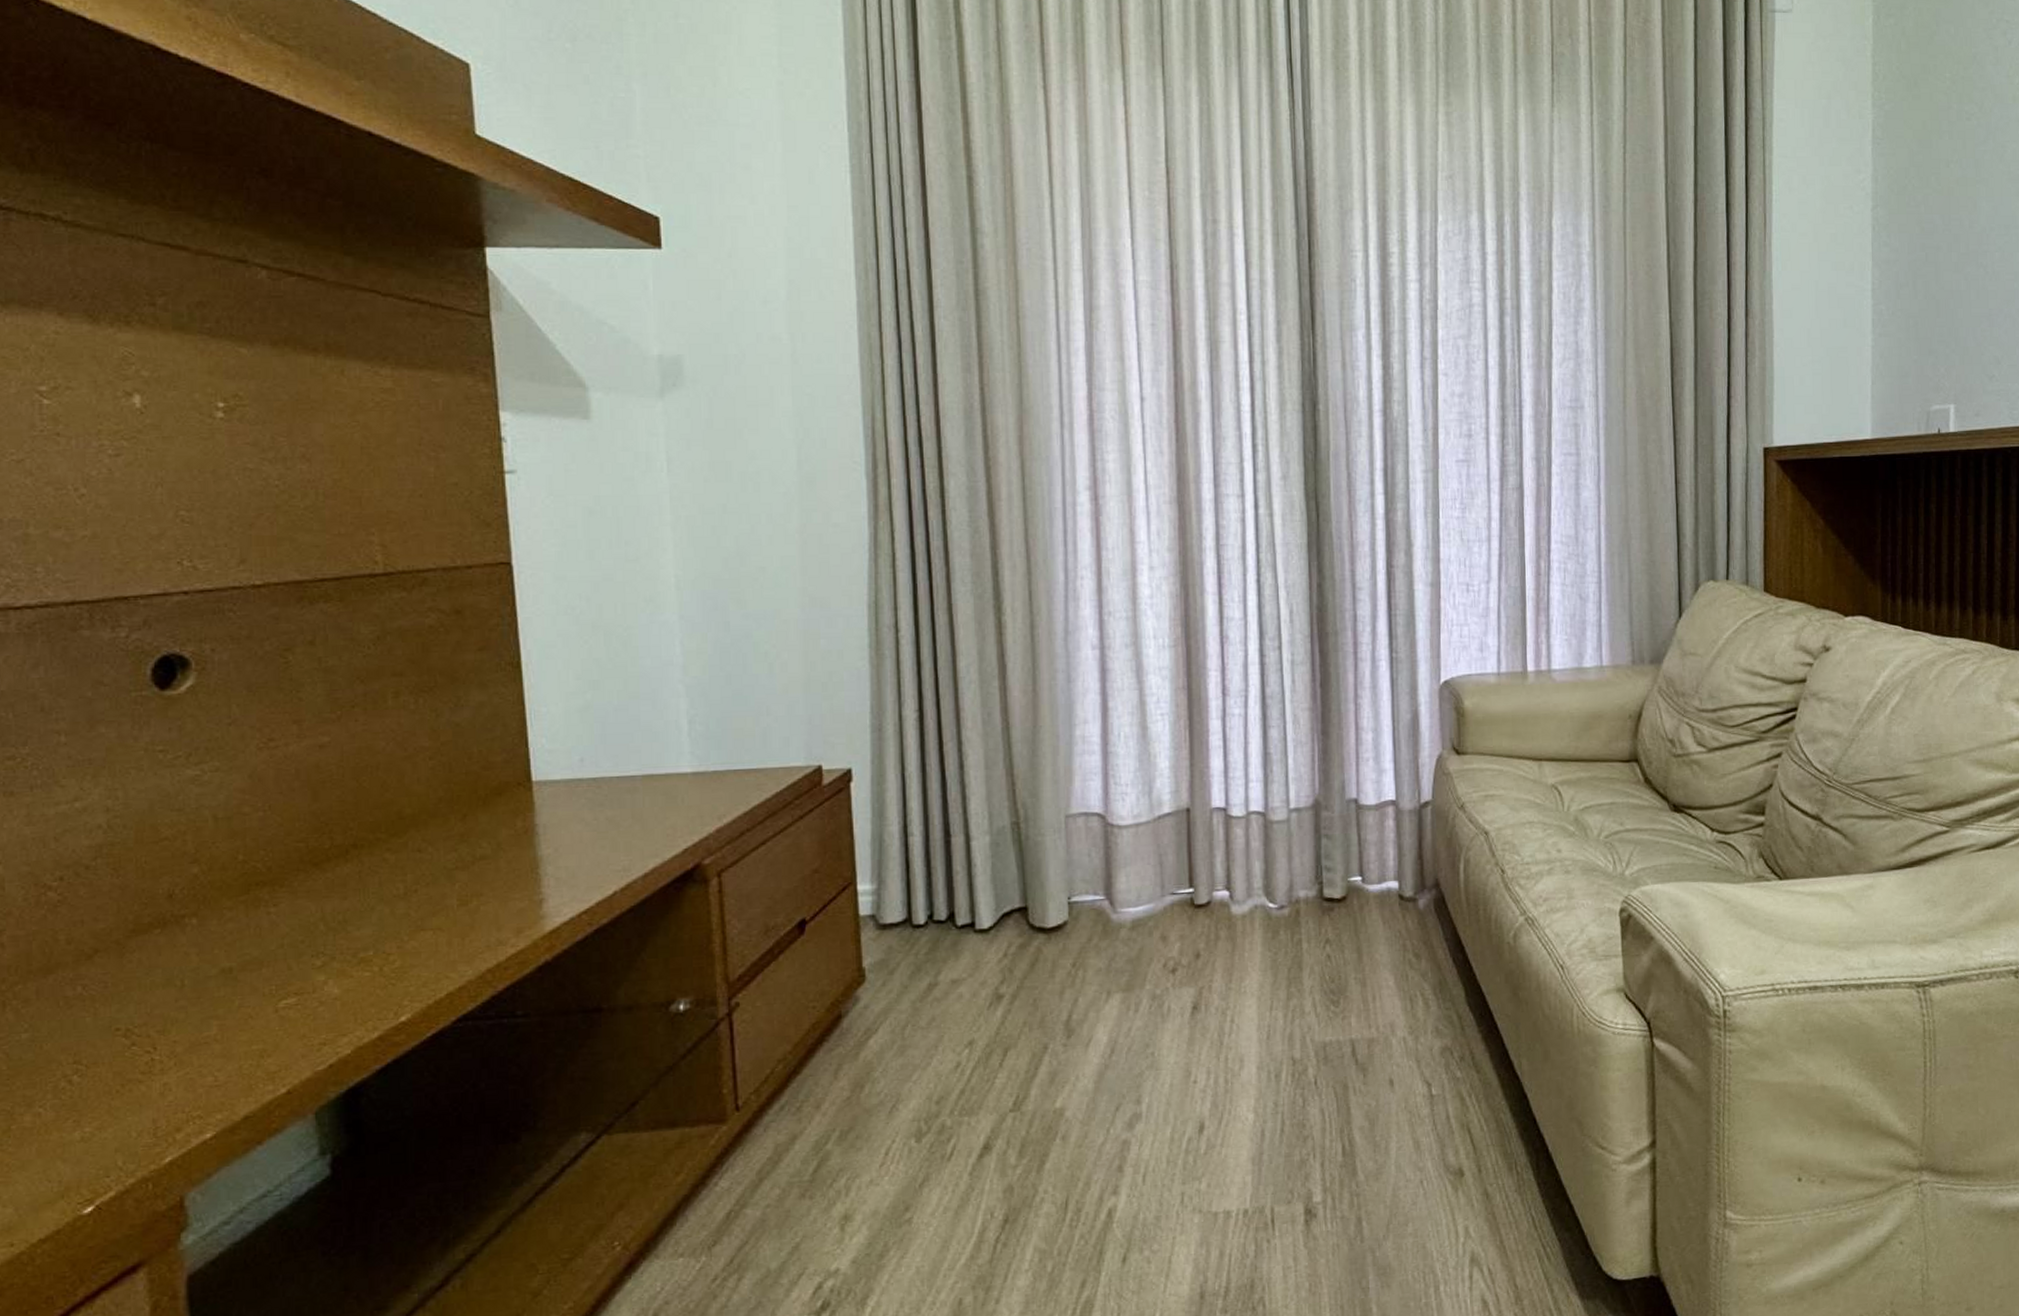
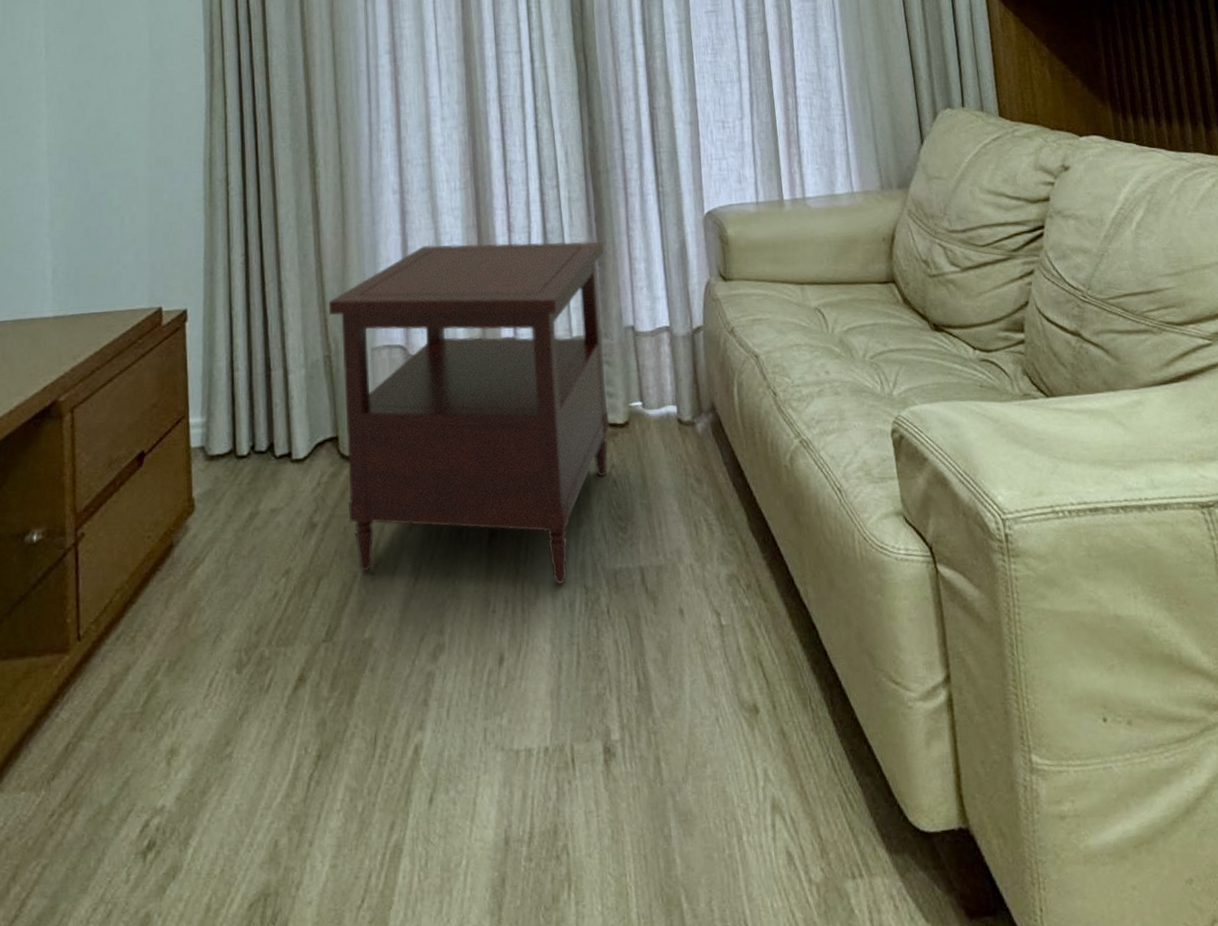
side table: none [1016,706,1328,1057] -> present [328,241,609,586]

